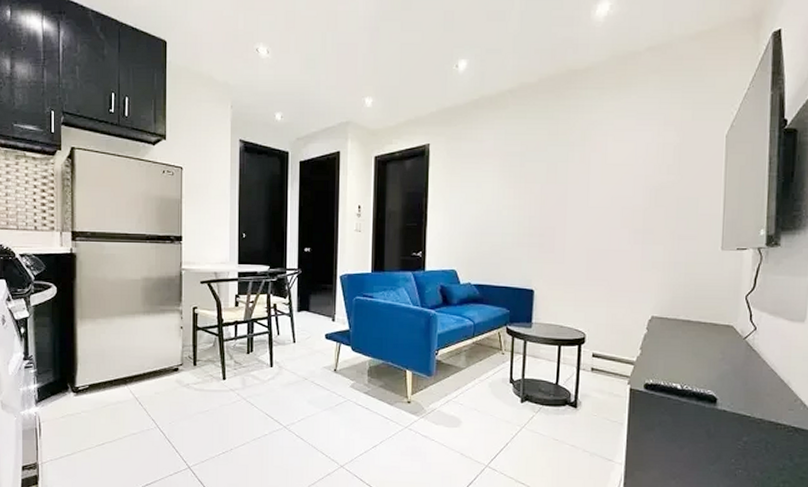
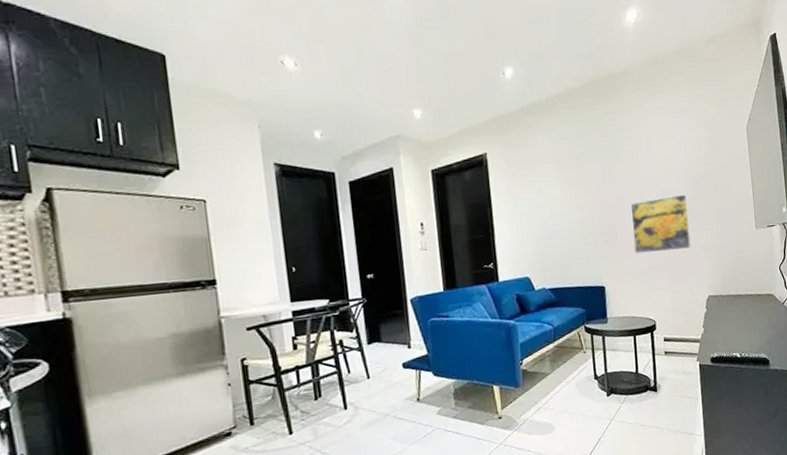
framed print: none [570,203,641,263] -> present [630,194,692,254]

